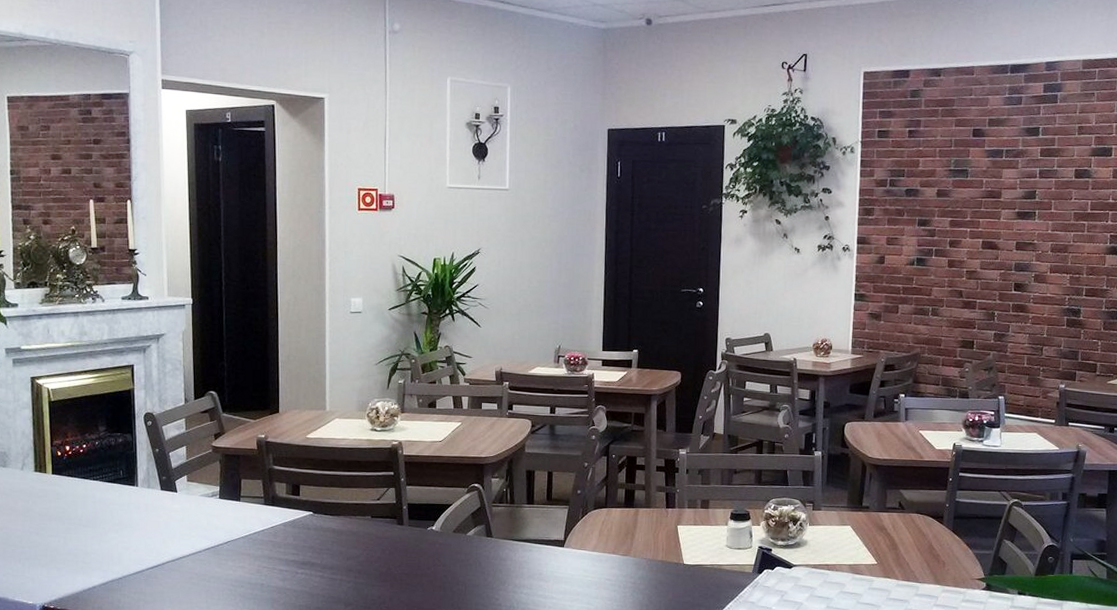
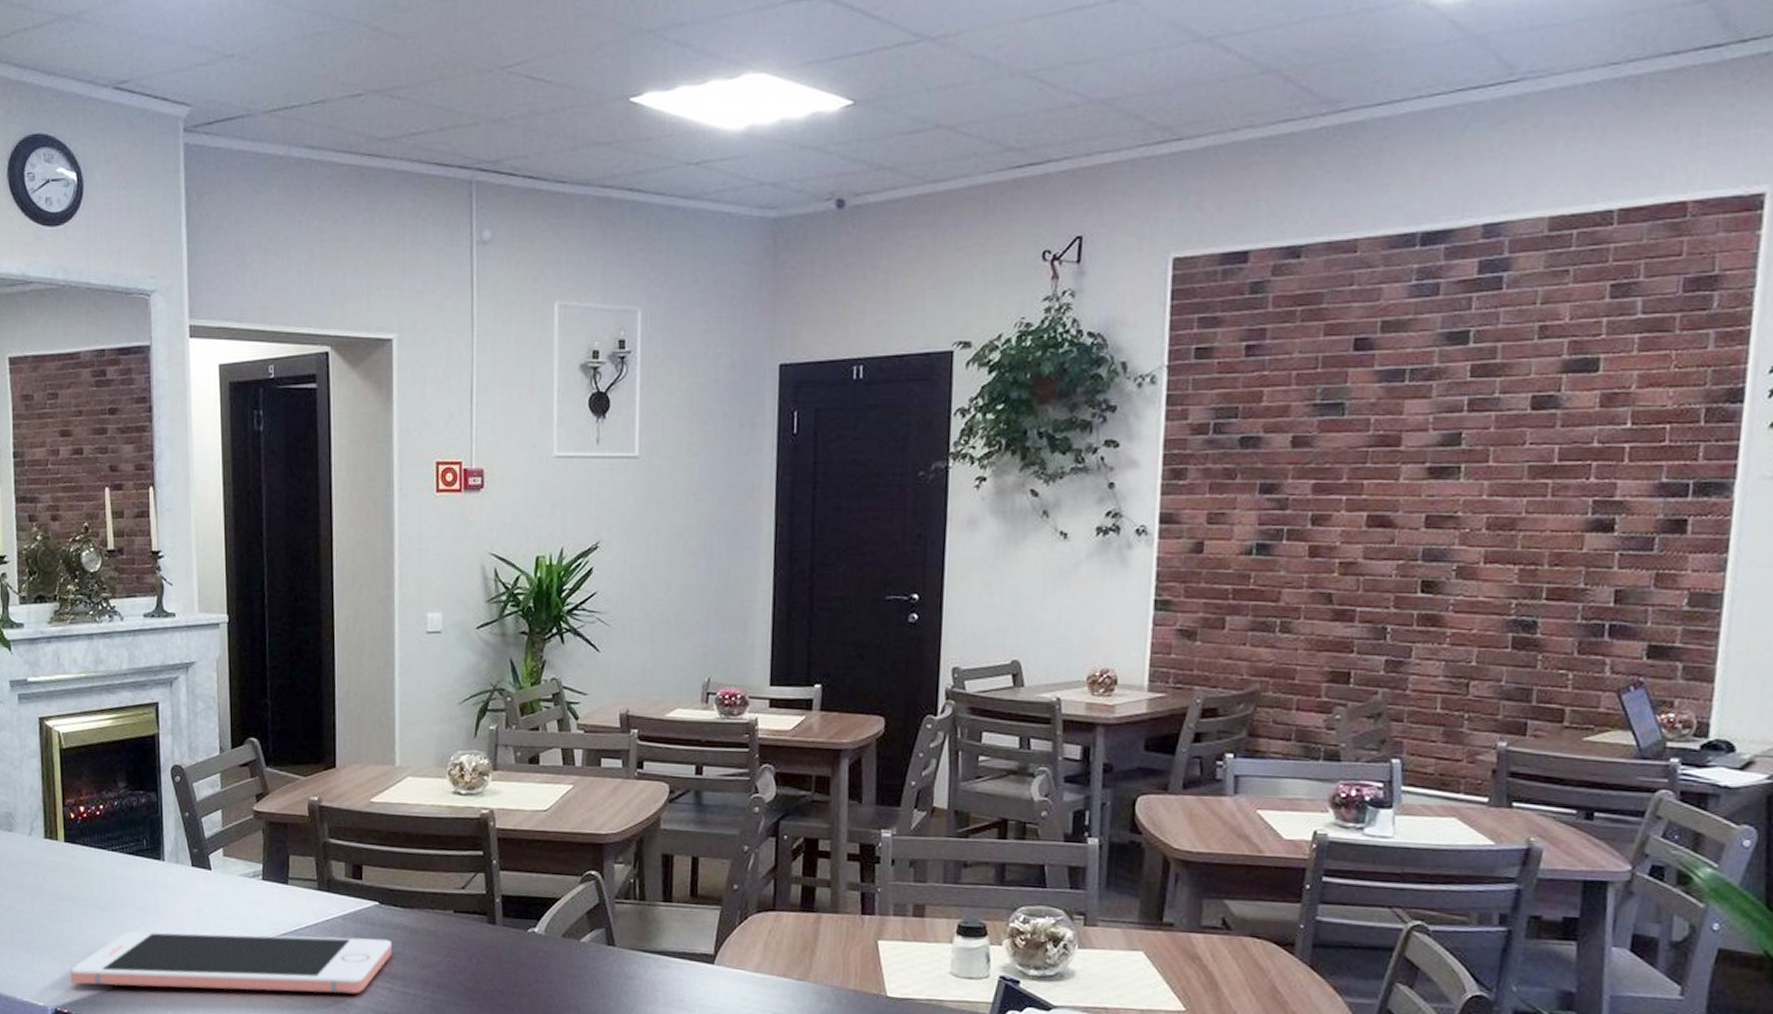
cell phone: none [56,539,323,586] -> present [70,931,392,994]

